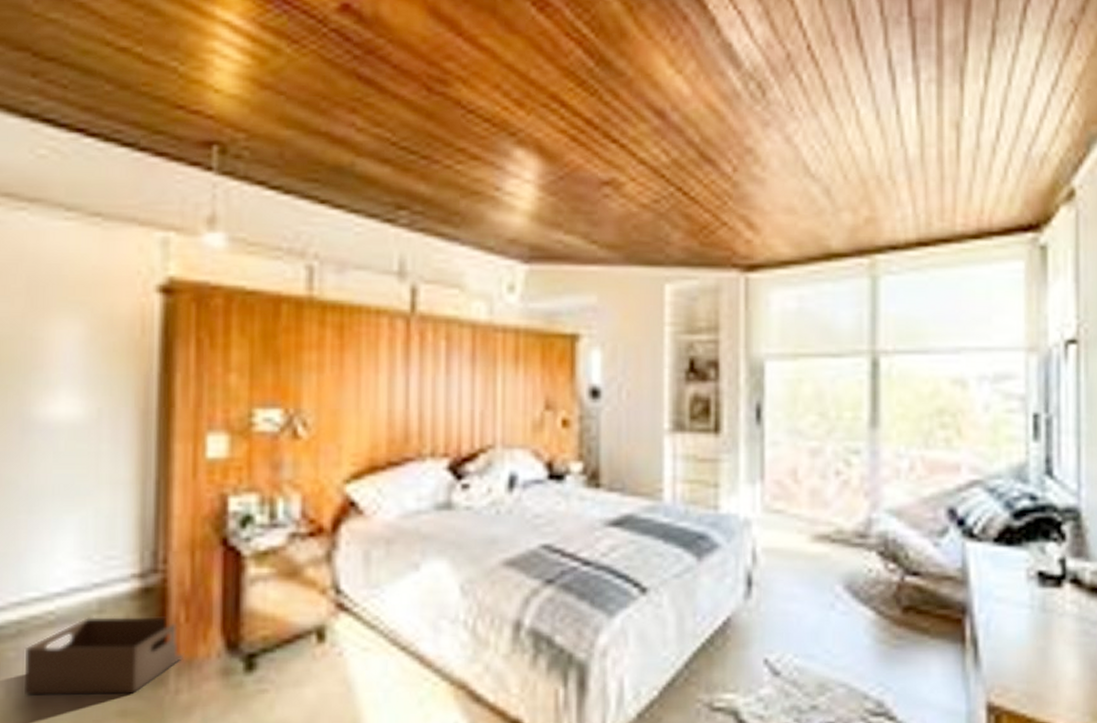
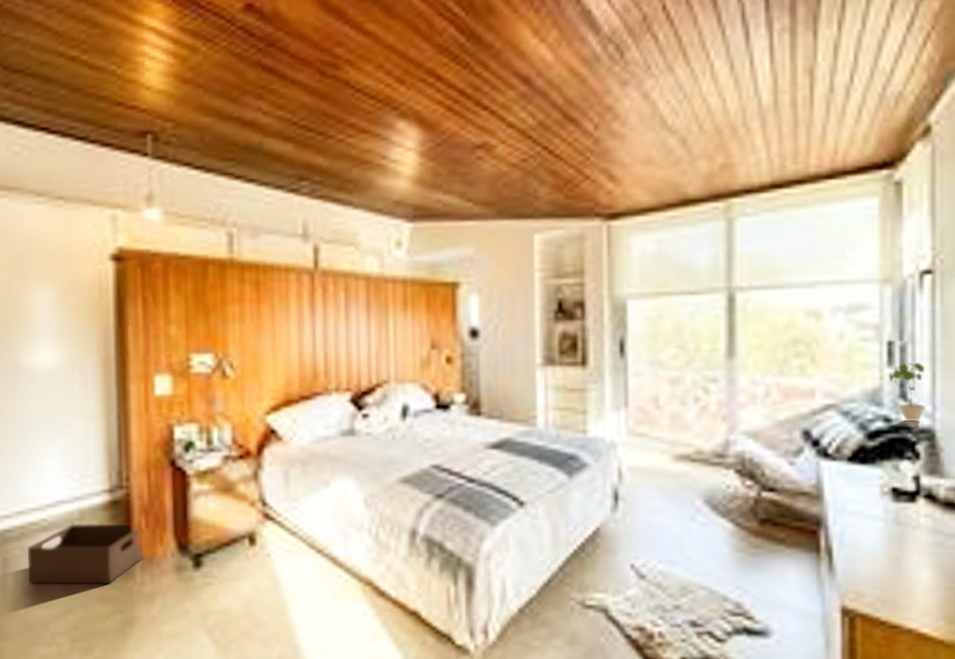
potted plant: none [1034,436,1072,500] -> present [888,362,927,422]

